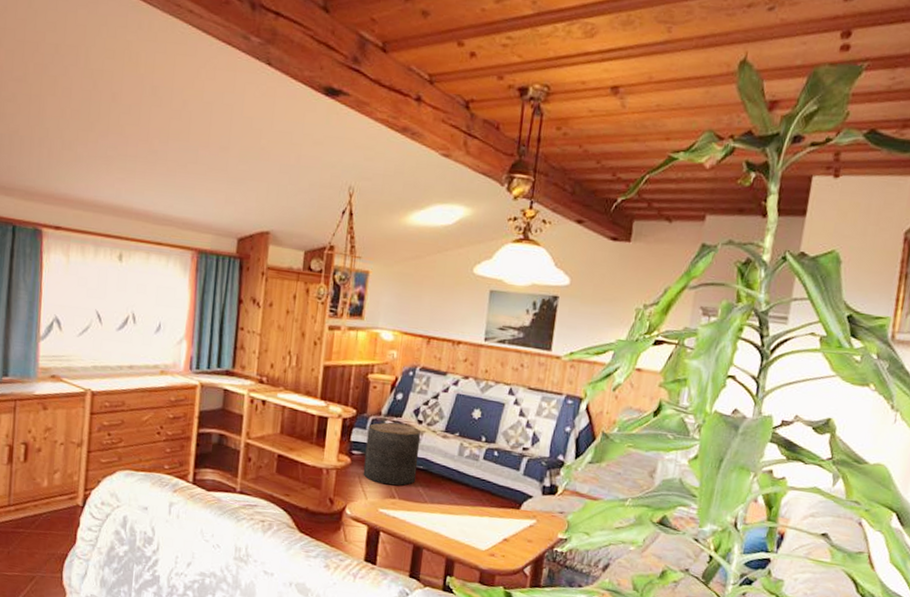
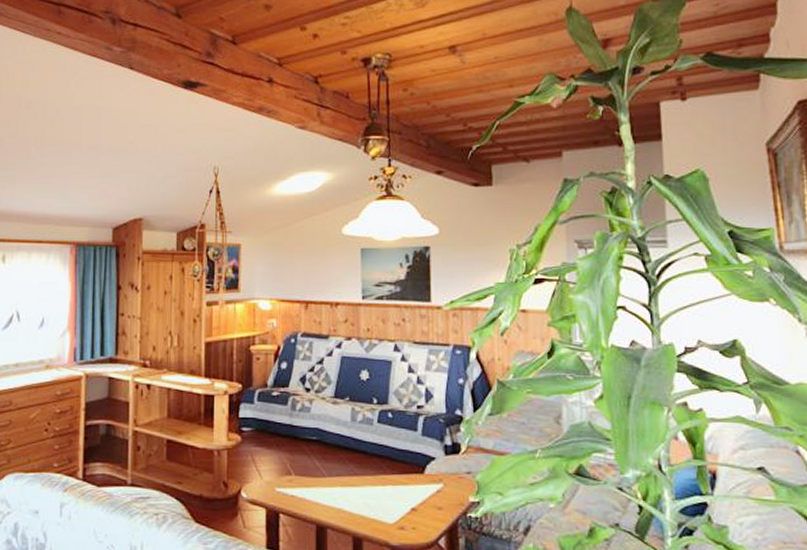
stool: present [363,422,421,486] -> none [255,394,311,461]

